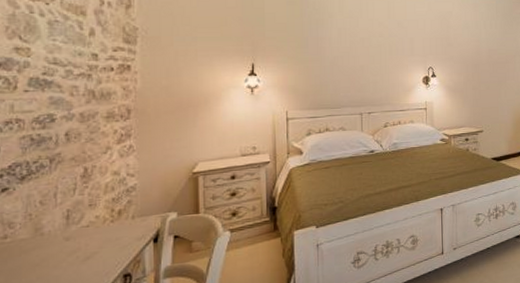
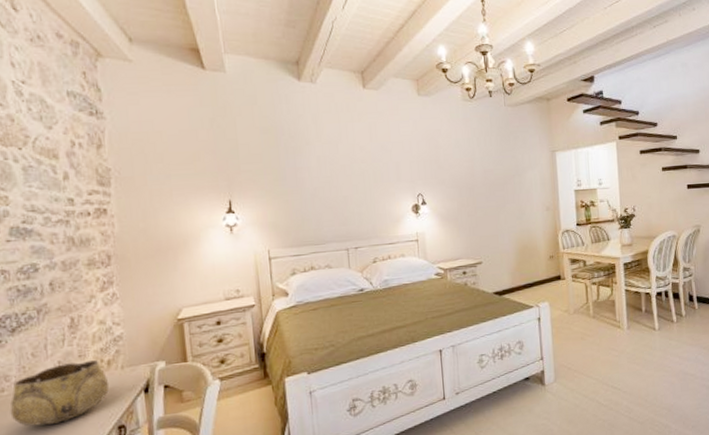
decorative bowl: none [11,209,118,274] -> present [10,359,110,426]

